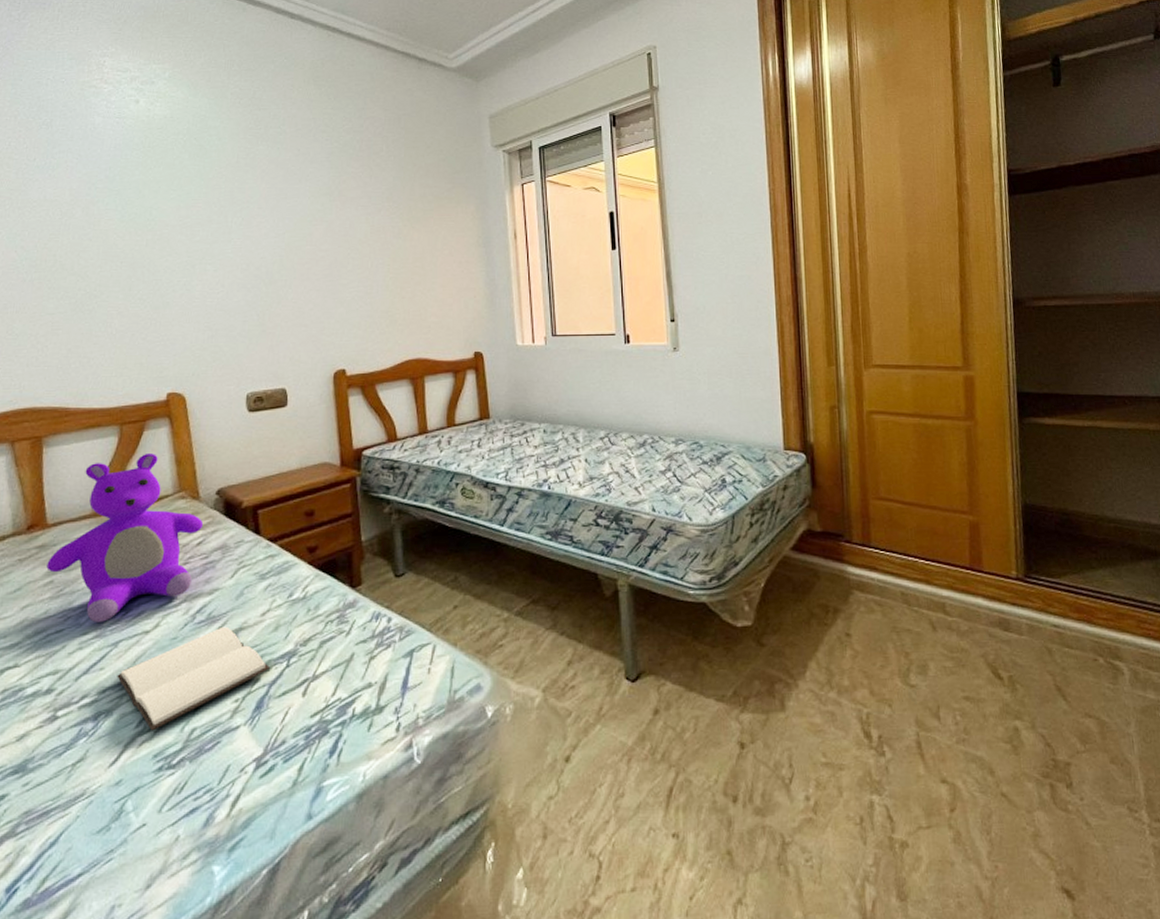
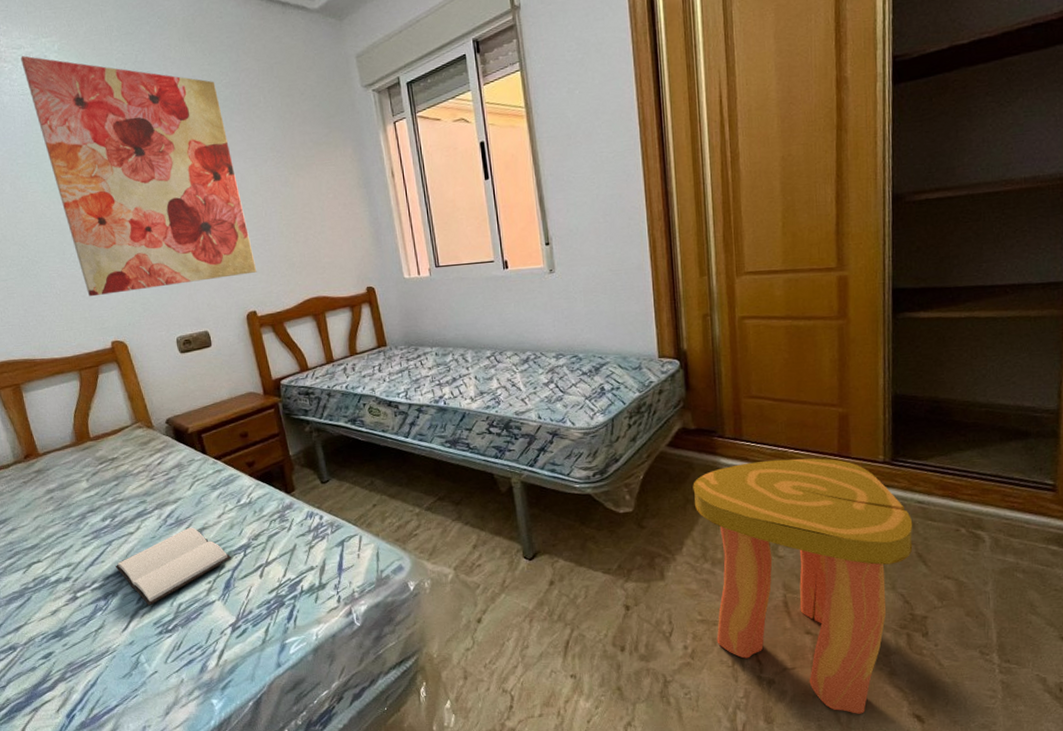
stuffed bear: present [46,454,204,622] -> none [45,393,160,527]
wall art: none [124,79,353,340] -> present [21,56,257,297]
stool: none [818,570,1051,888] -> present [693,458,913,714]

